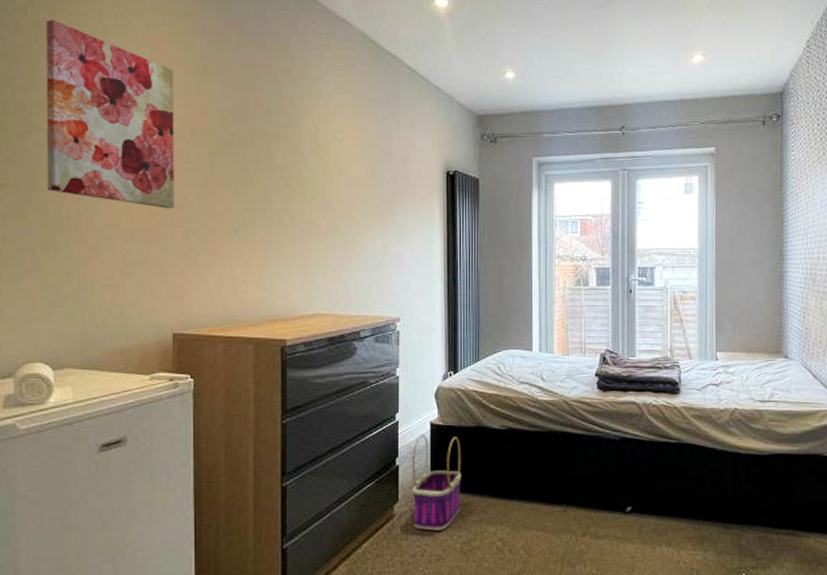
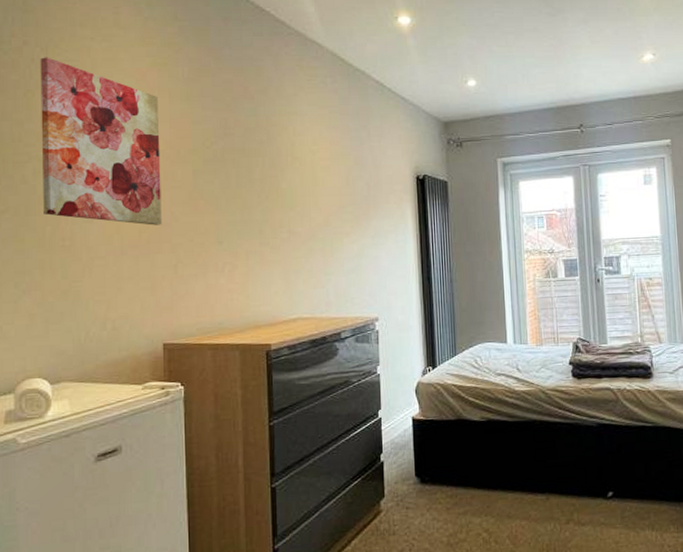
basket: present [412,435,461,531] -> none [396,430,446,525]

